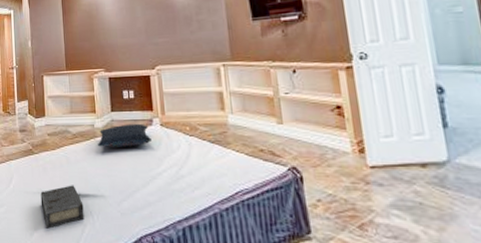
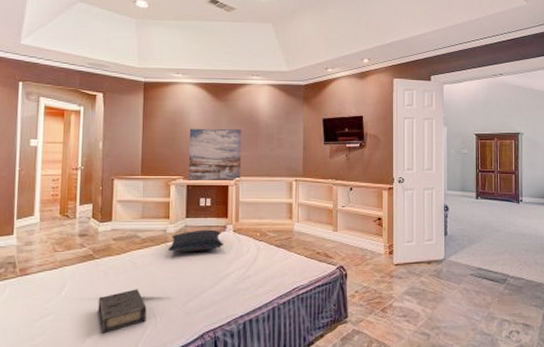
wall art: none [105,13,162,72] -> present [188,128,242,180]

